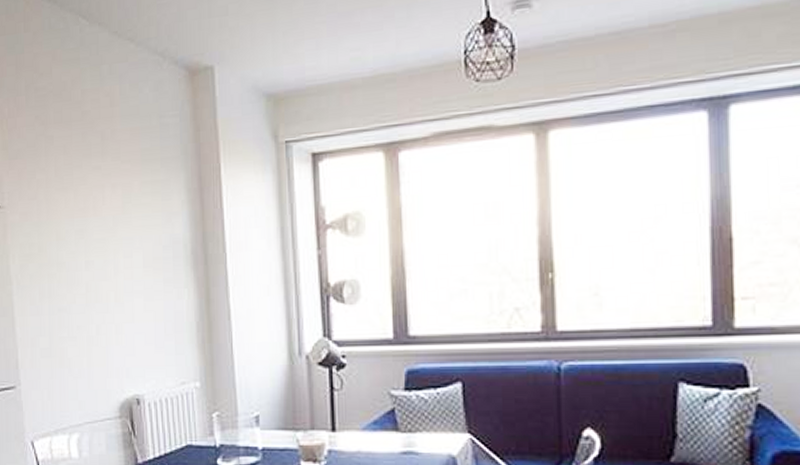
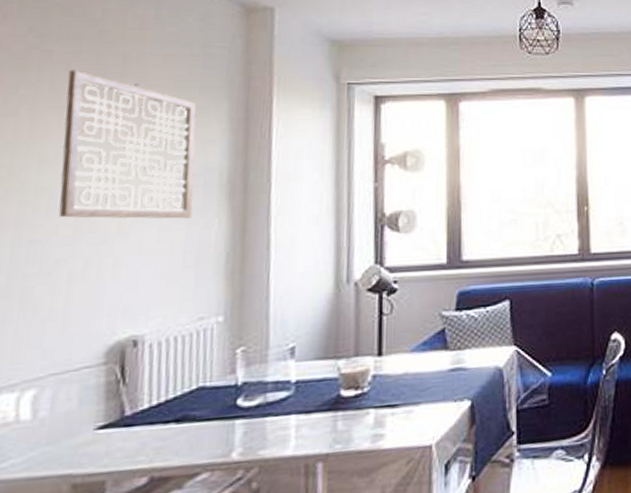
wall art: none [66,152,167,290] -> present [58,70,197,219]

